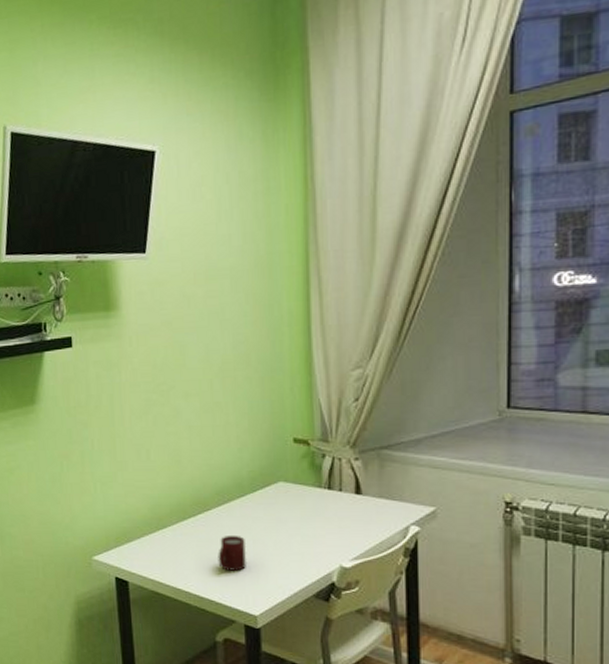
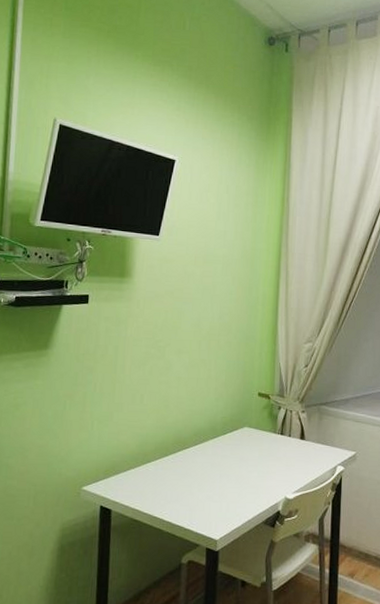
cup: present [218,534,246,571] -> none [190,470,214,501]

